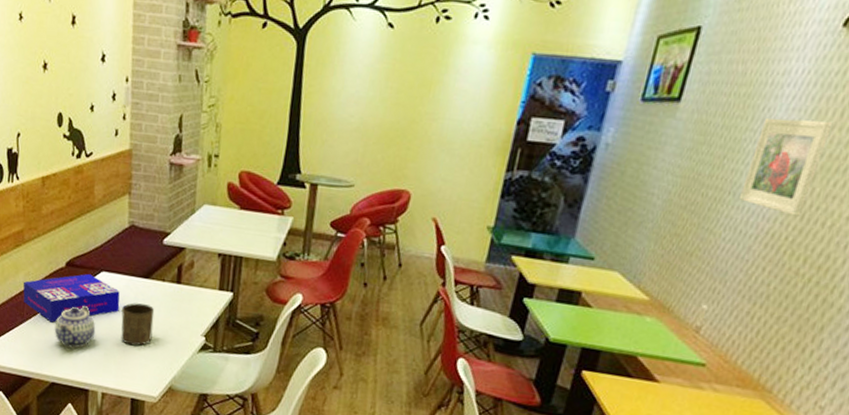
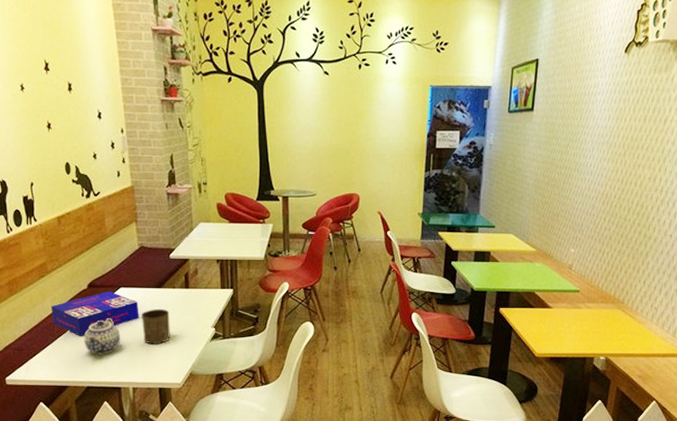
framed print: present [740,118,833,216] -> none [582,115,630,181]

